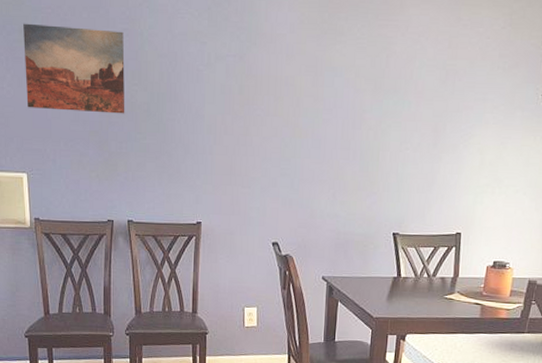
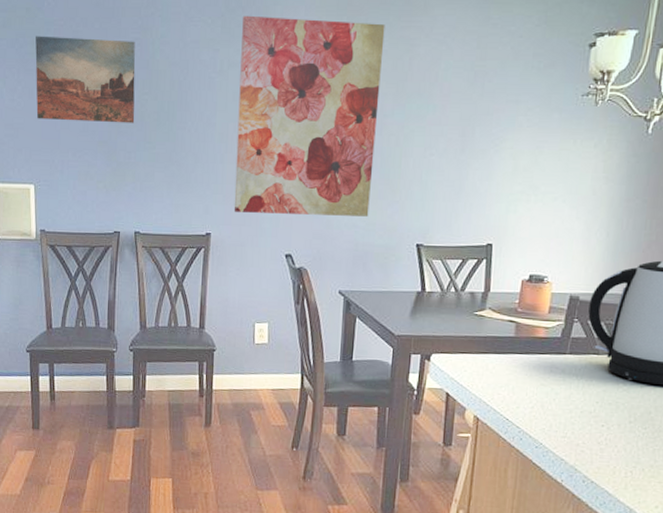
wall art: none [223,9,364,207] -> present [233,15,385,217]

